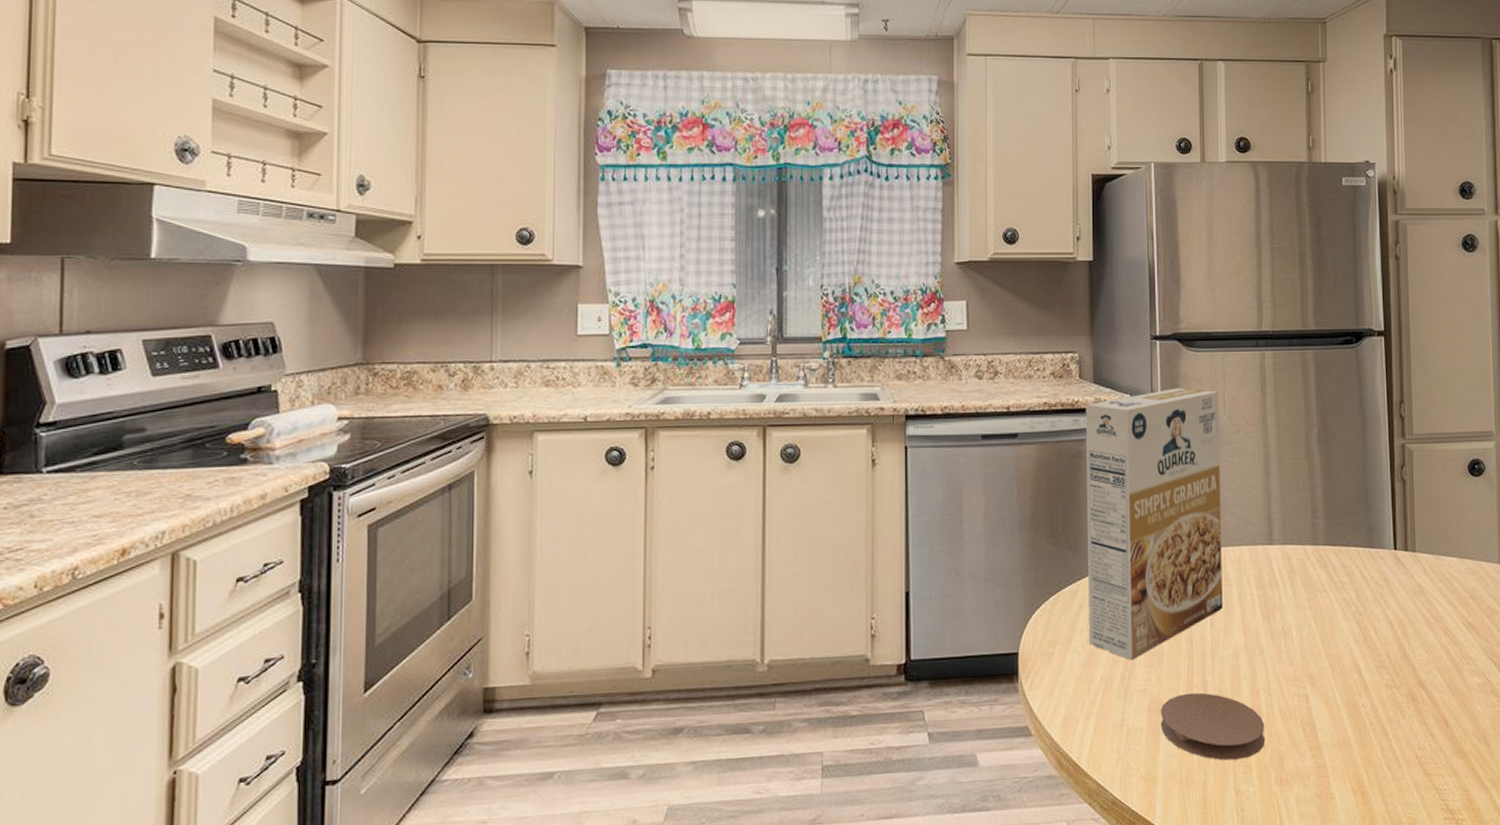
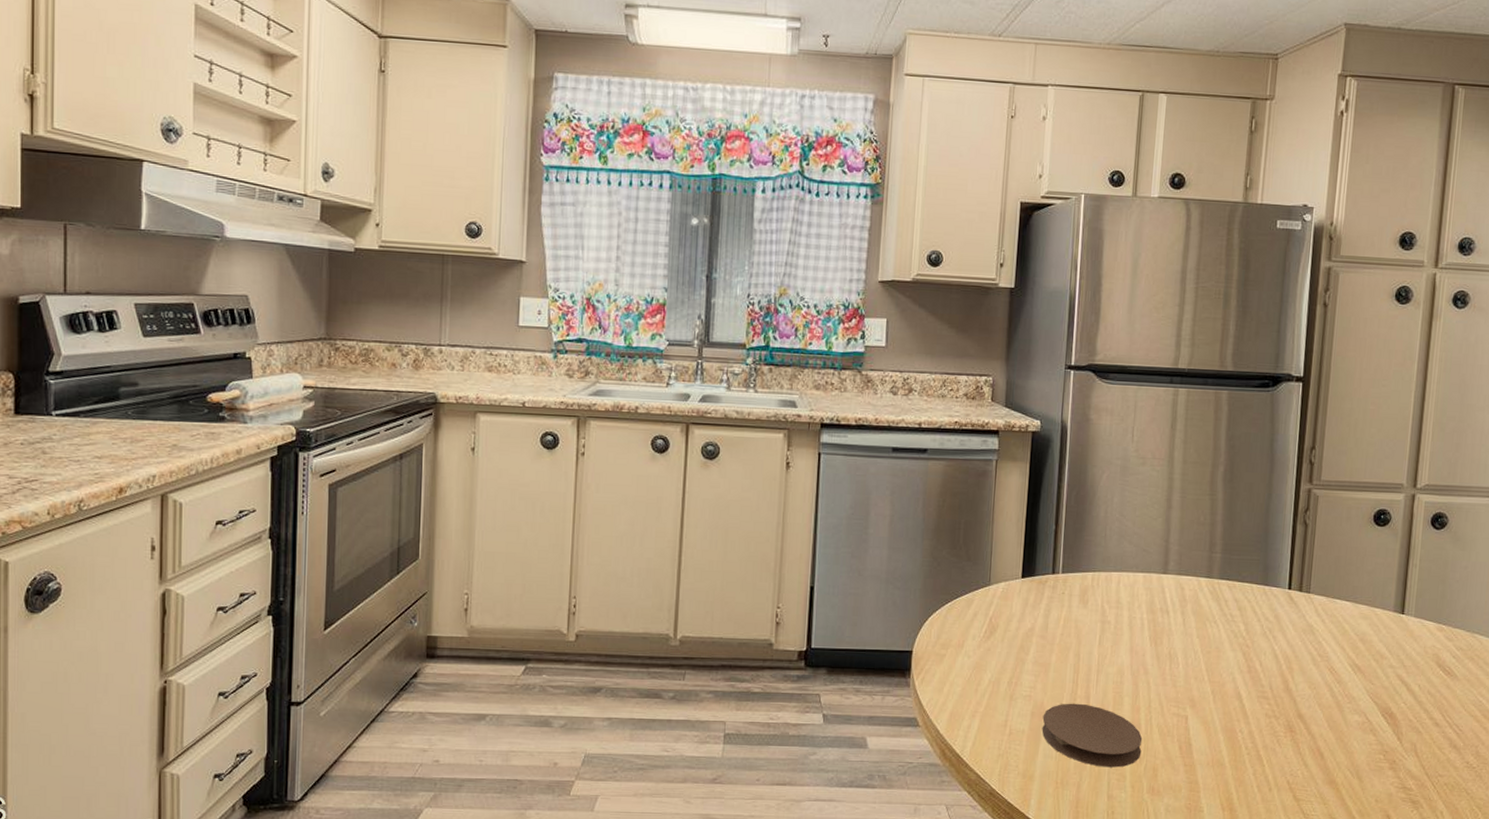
cereal box: present [1085,388,1223,660] -> none [980,417,1128,668]

